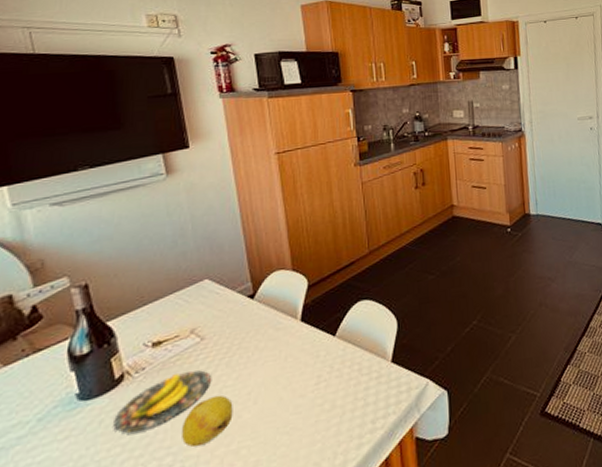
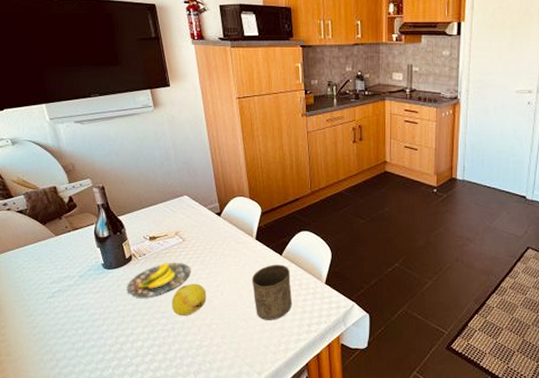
cup: none [296,347,350,428] -> present [251,264,292,320]

